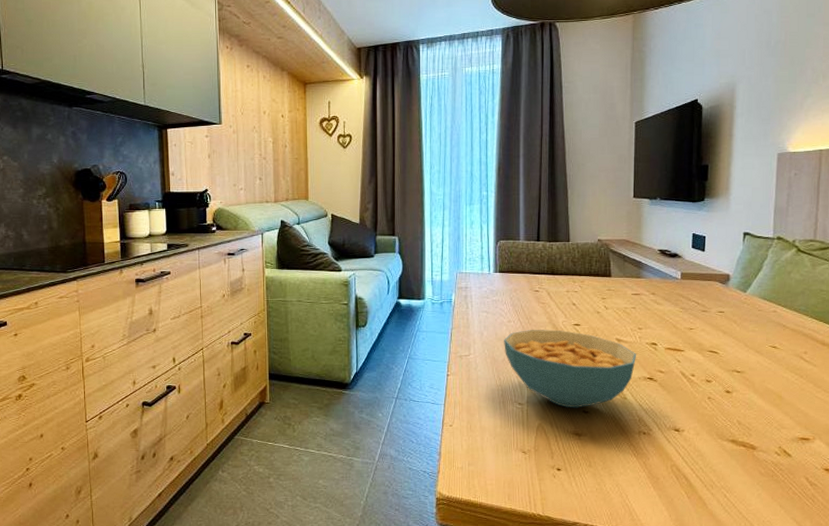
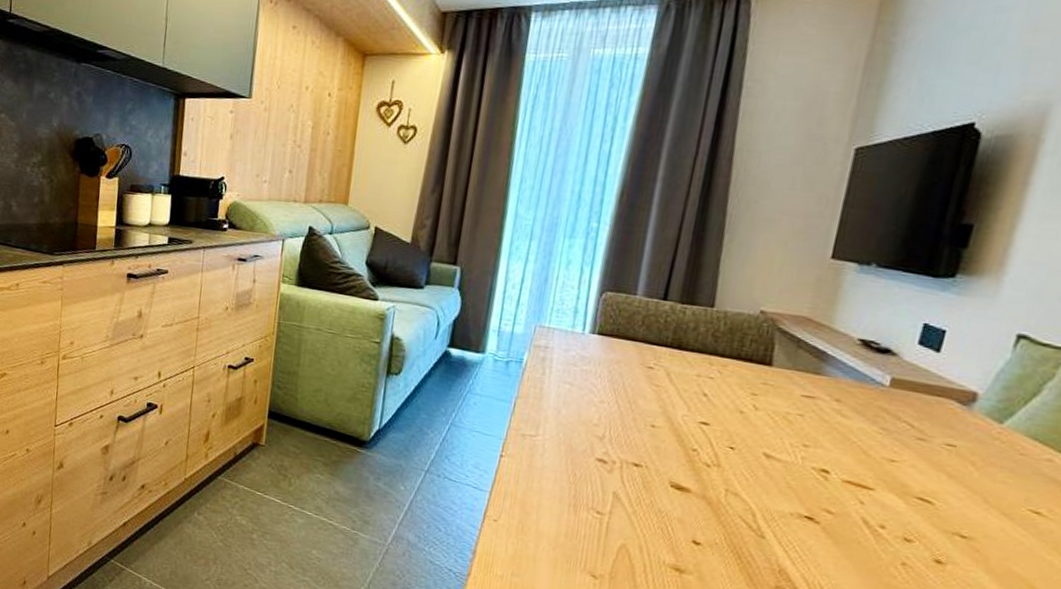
cereal bowl: present [504,330,637,408] -> none [588,417,794,537]

